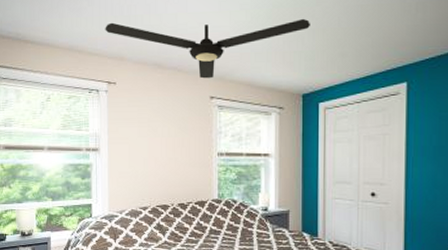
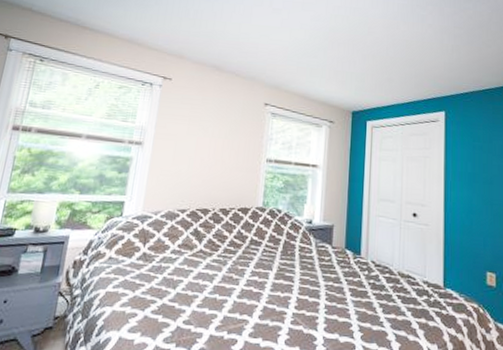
ceiling fan: present [105,18,310,79] -> none [168,22,362,87]

